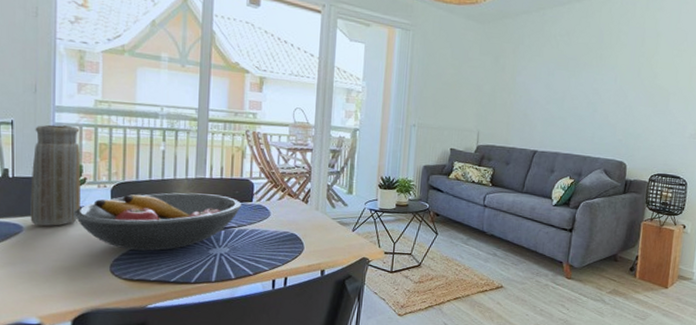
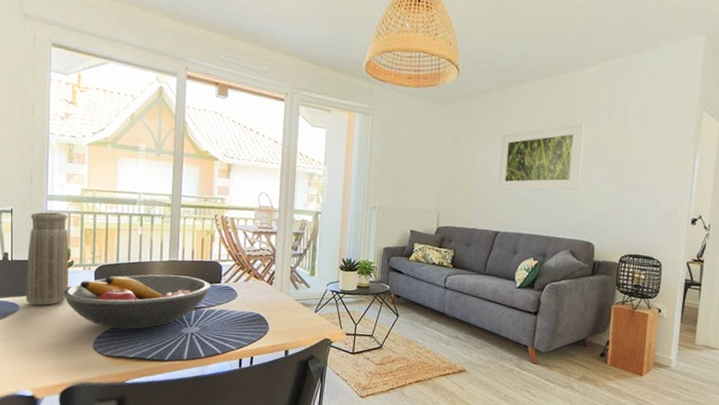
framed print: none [536,46,621,112] -> present [497,123,585,191]

